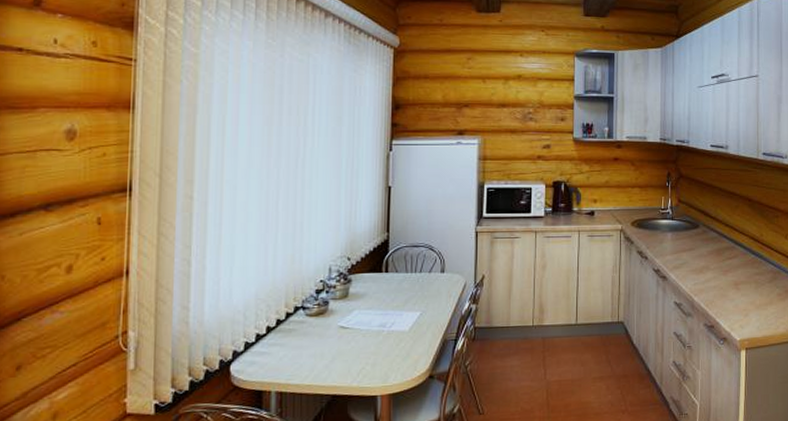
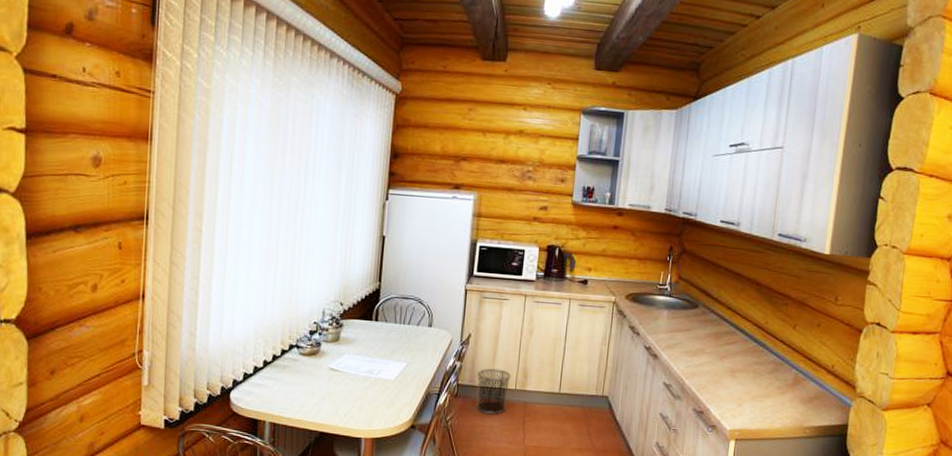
waste bin: none [494,307,527,354] -> present [476,368,511,414]

